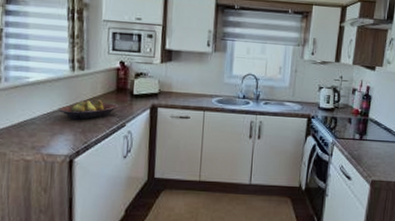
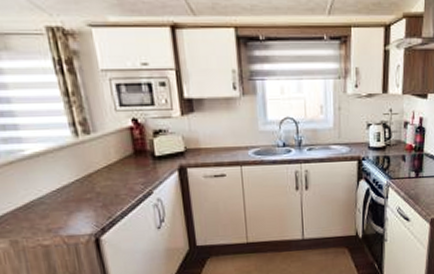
fruit bowl: present [58,100,119,120] -> none [68,167,141,193]

